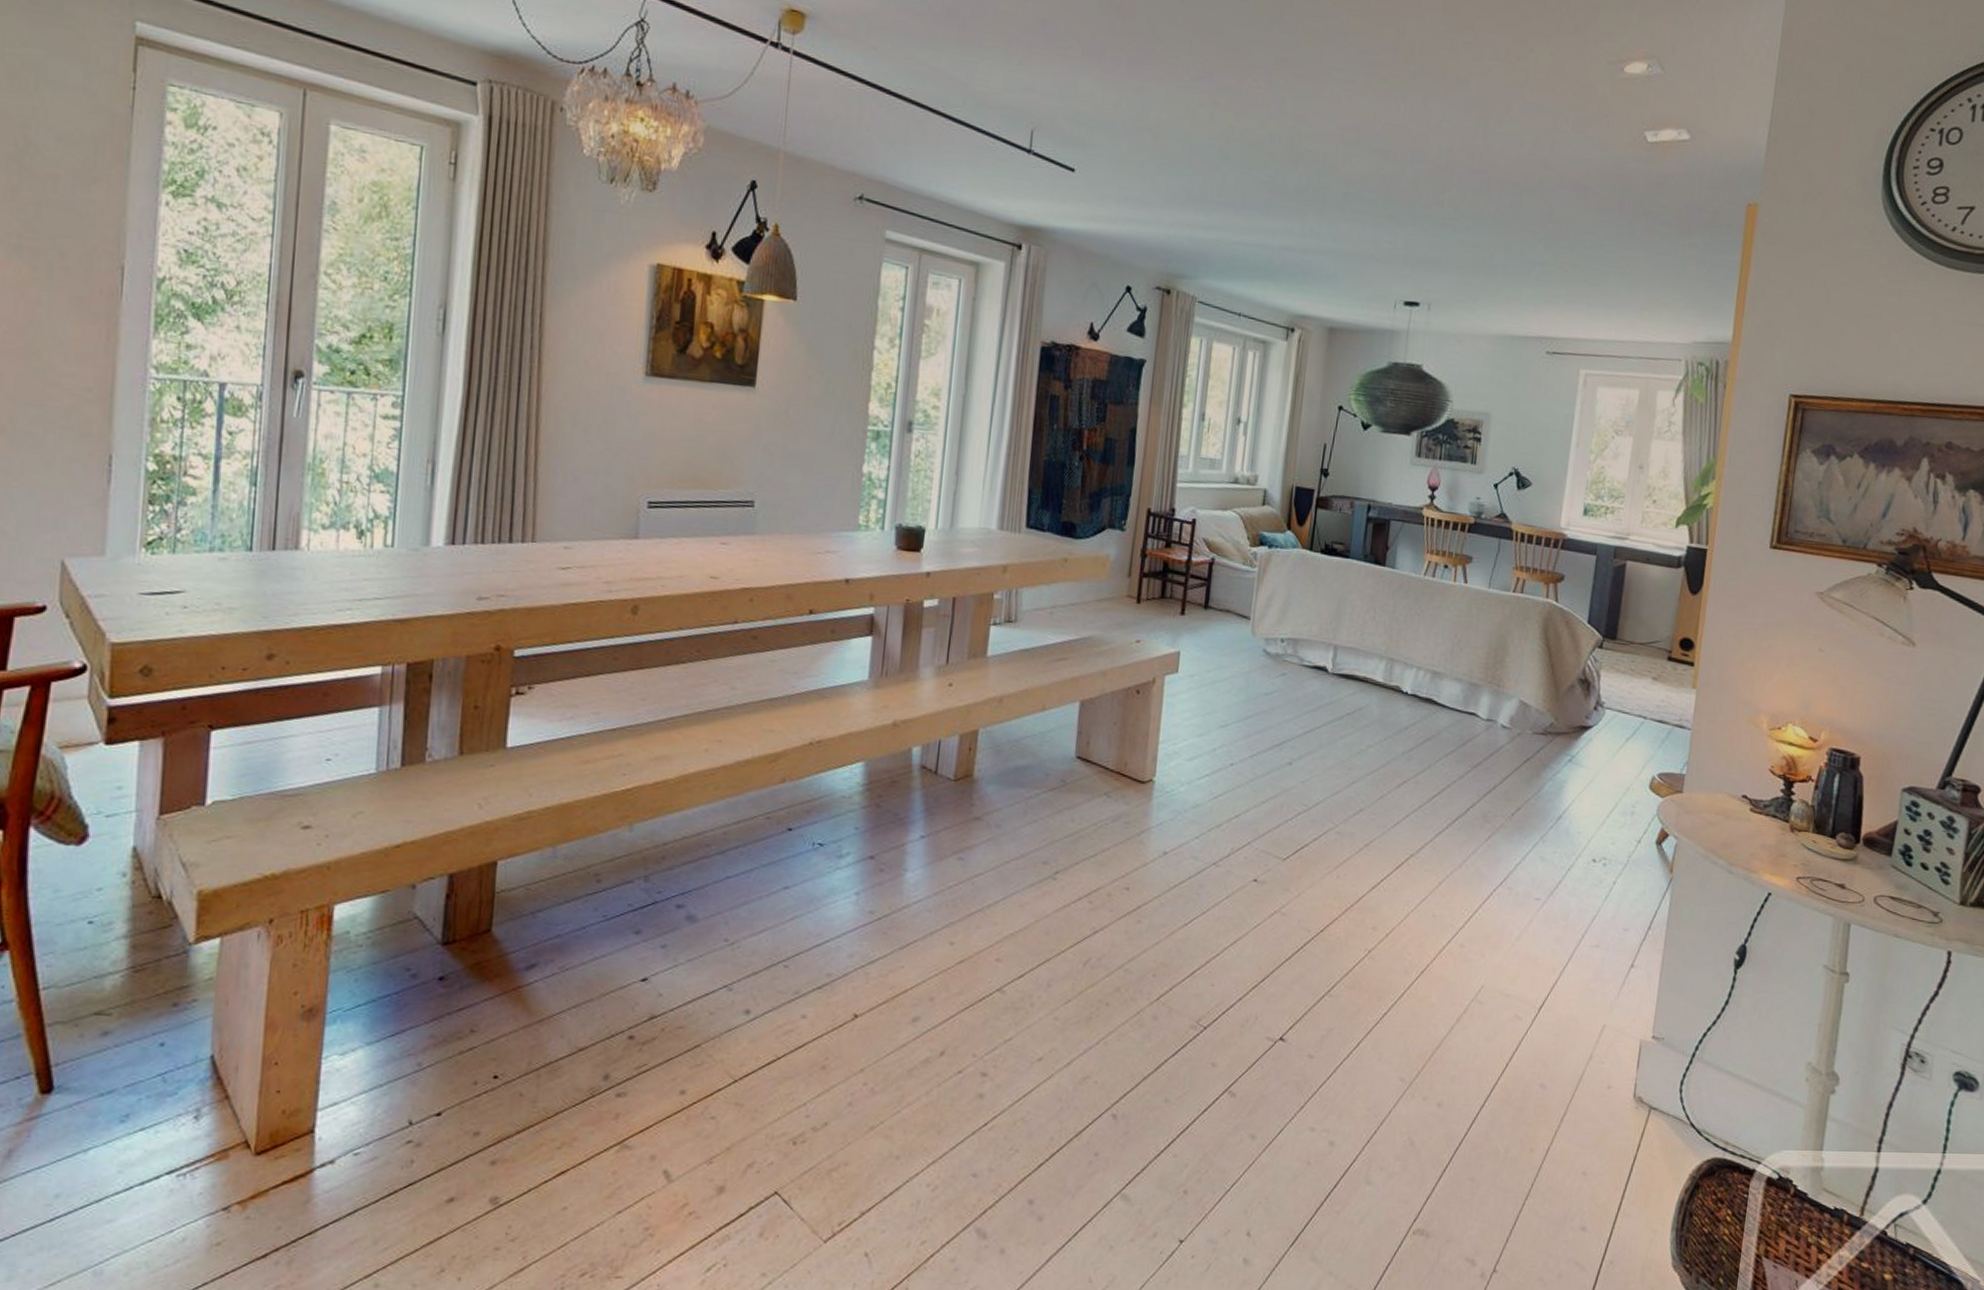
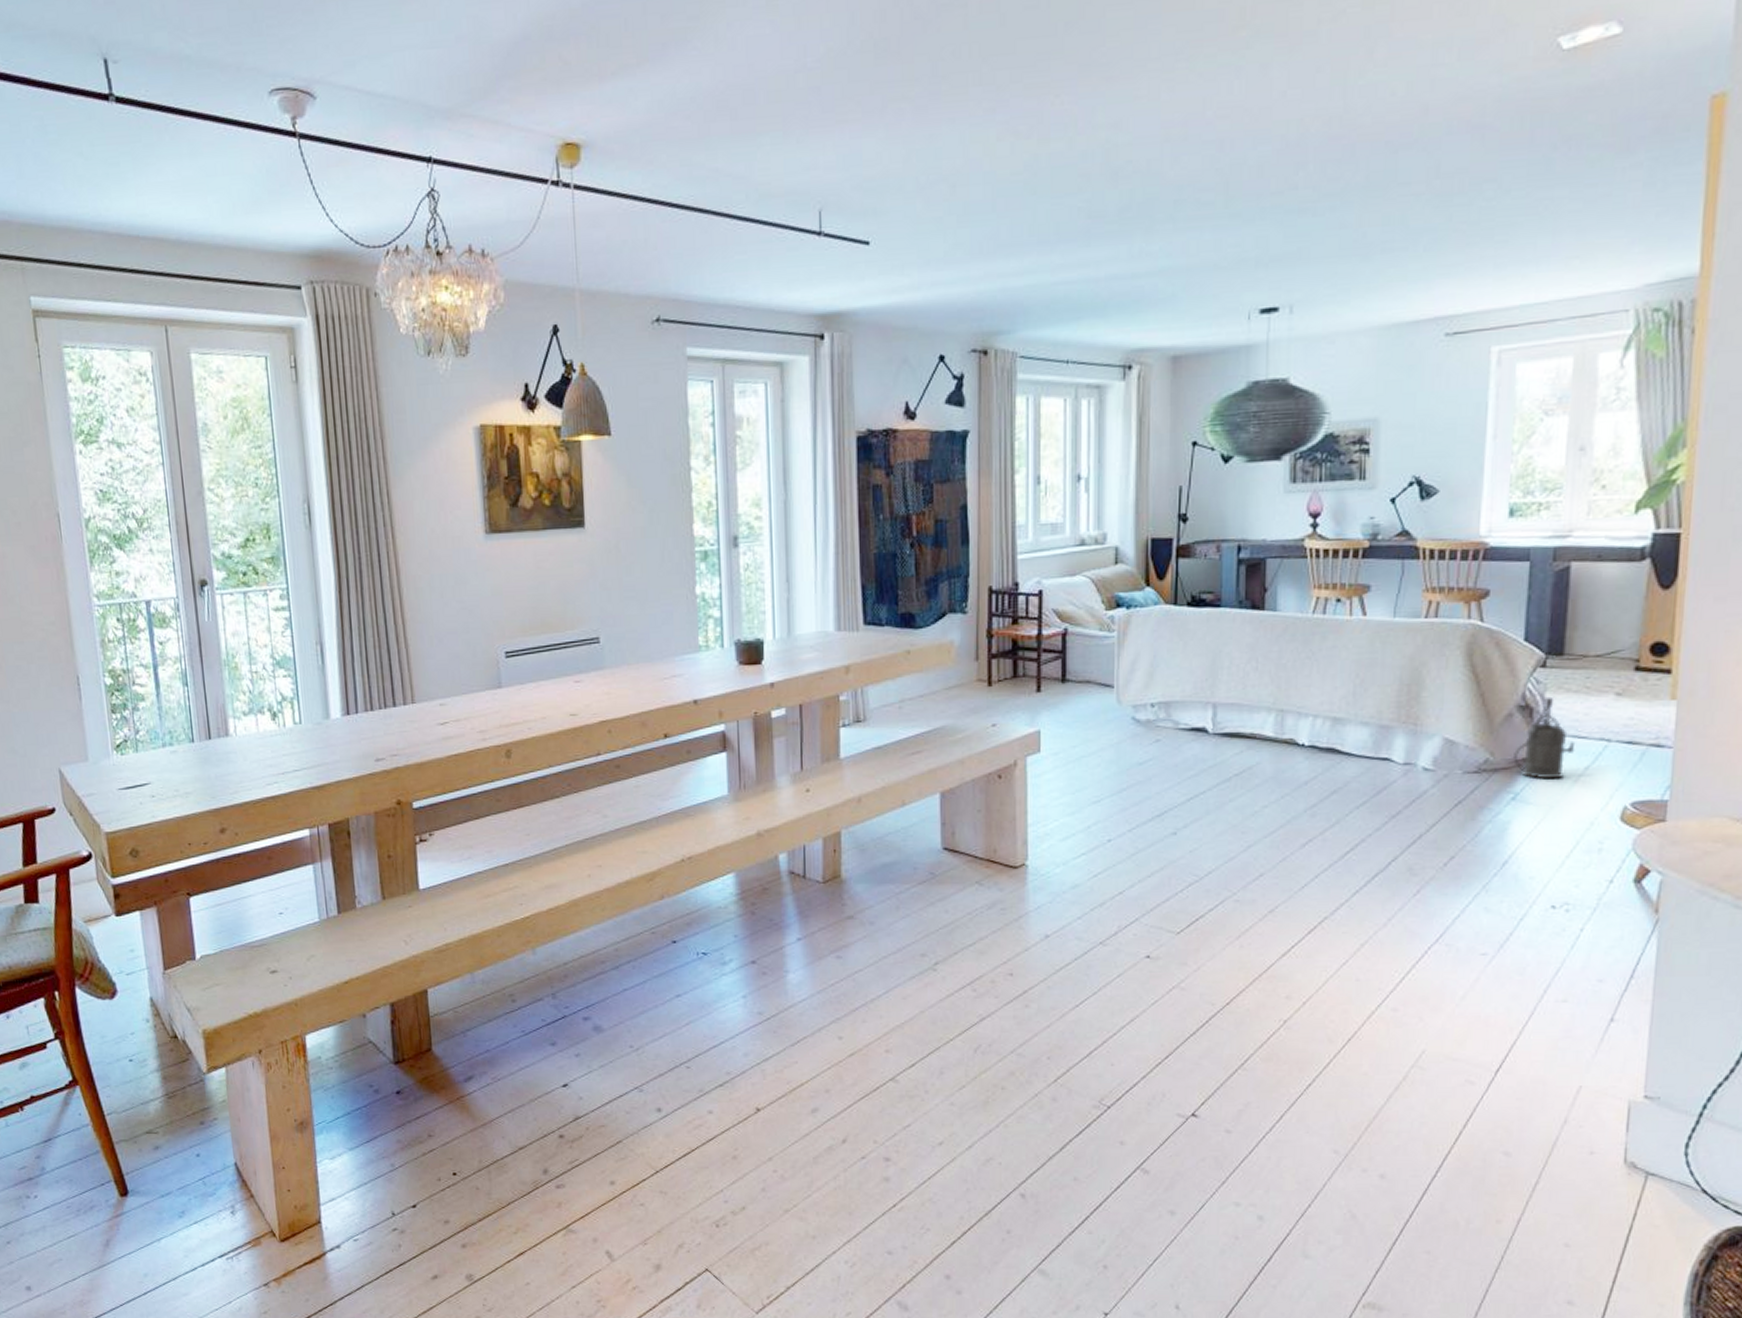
oil lamp: none [1571,674,1620,747] -> present [1512,696,1576,779]

